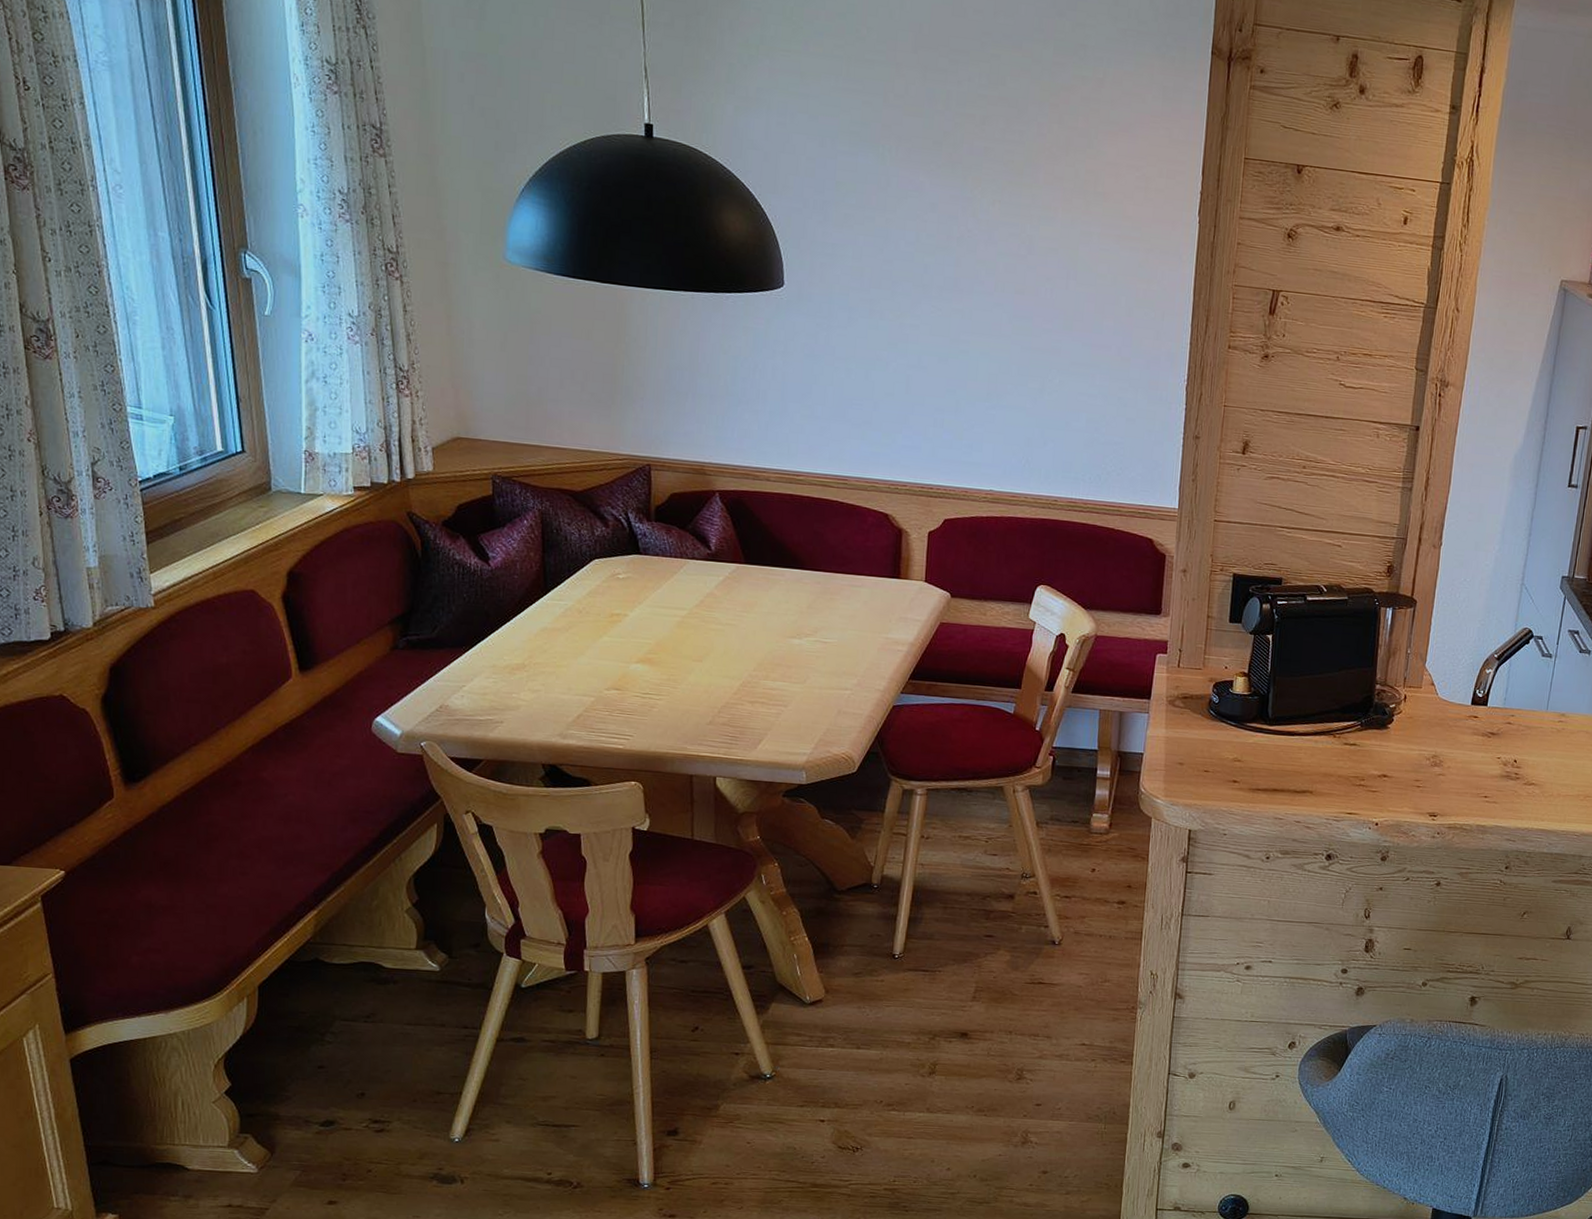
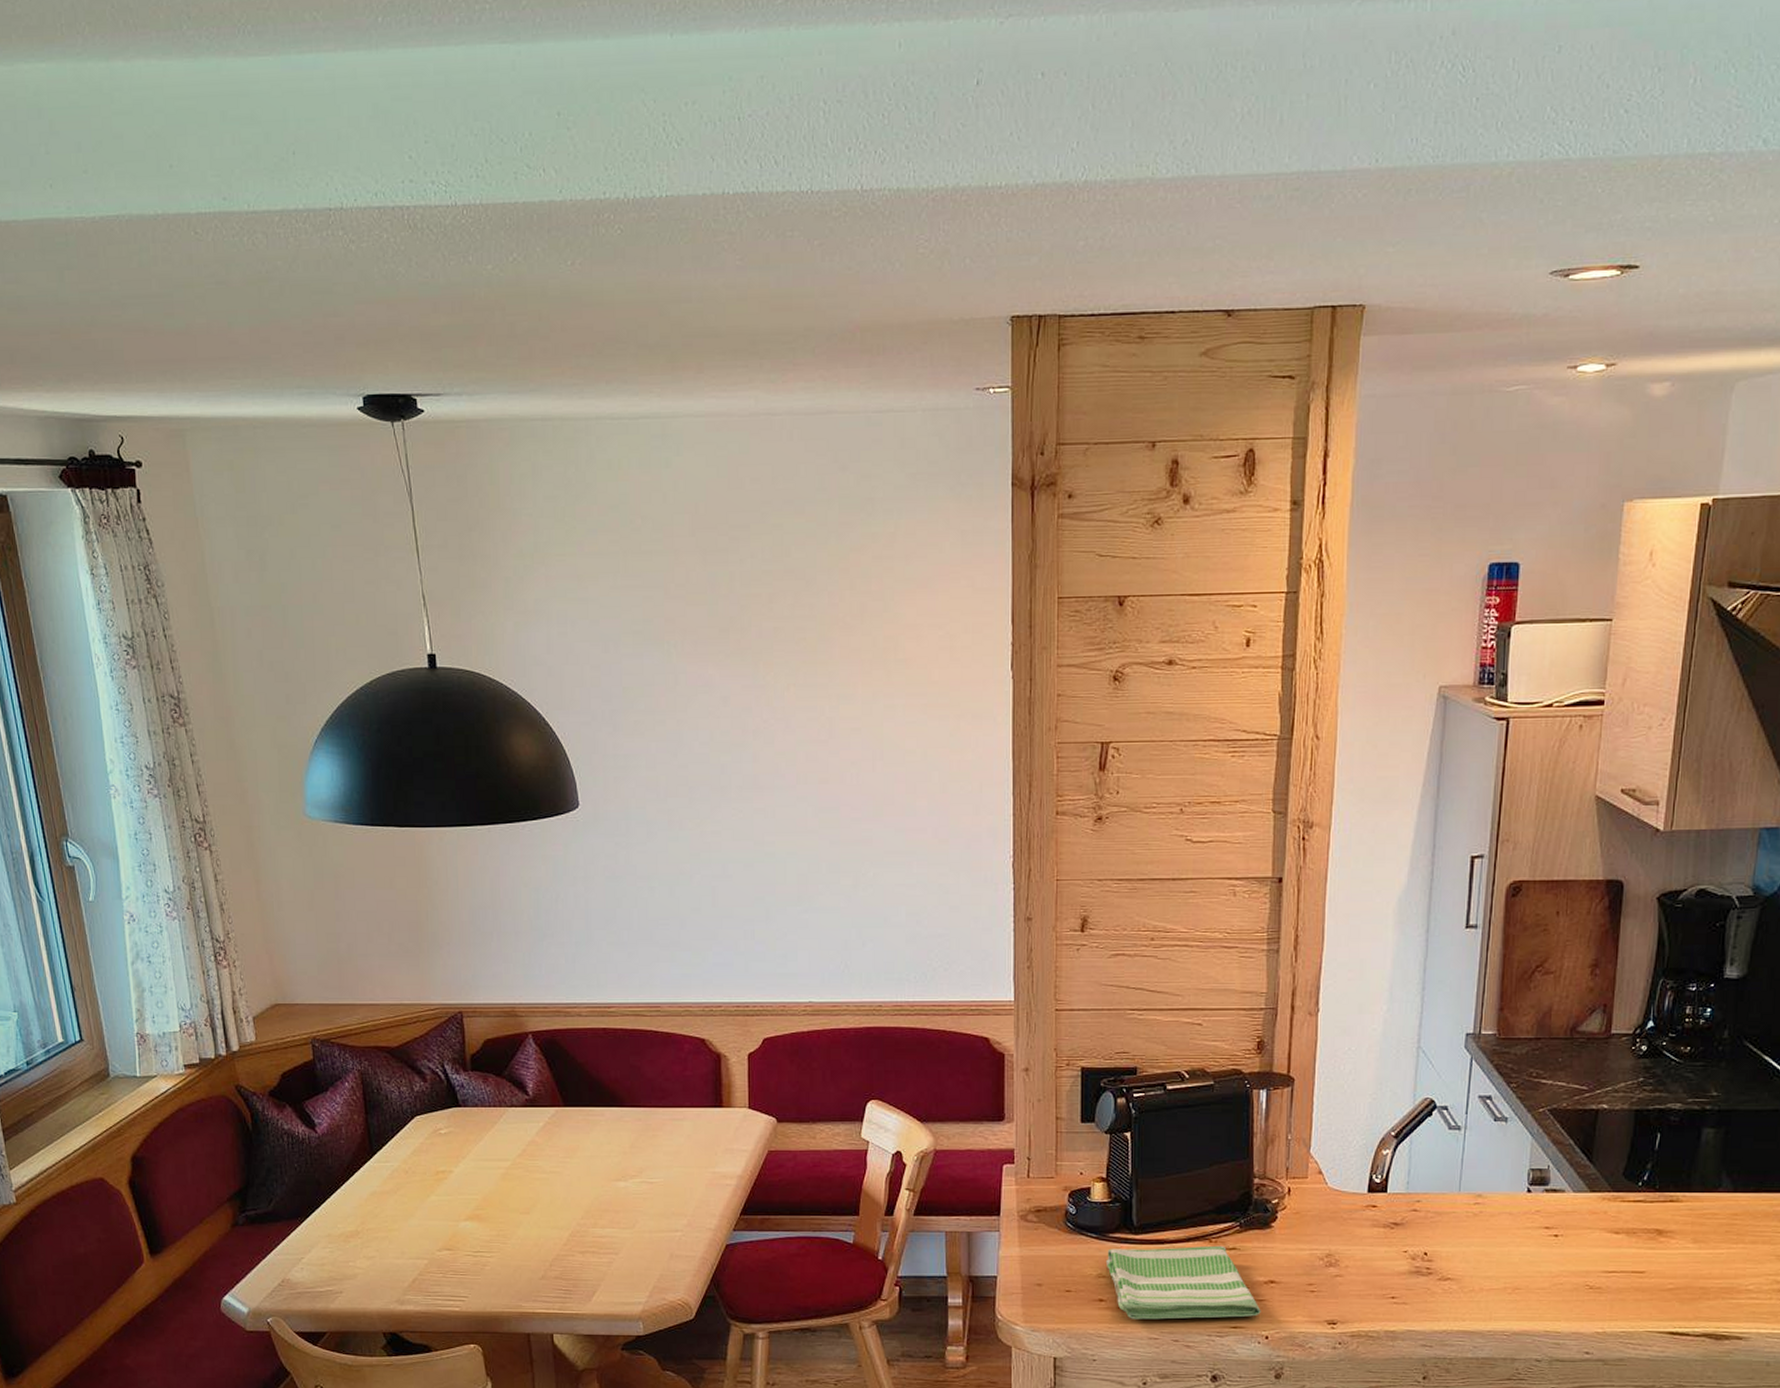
dish towel: none [1241,736,1374,805] -> present [1105,1245,1261,1320]

